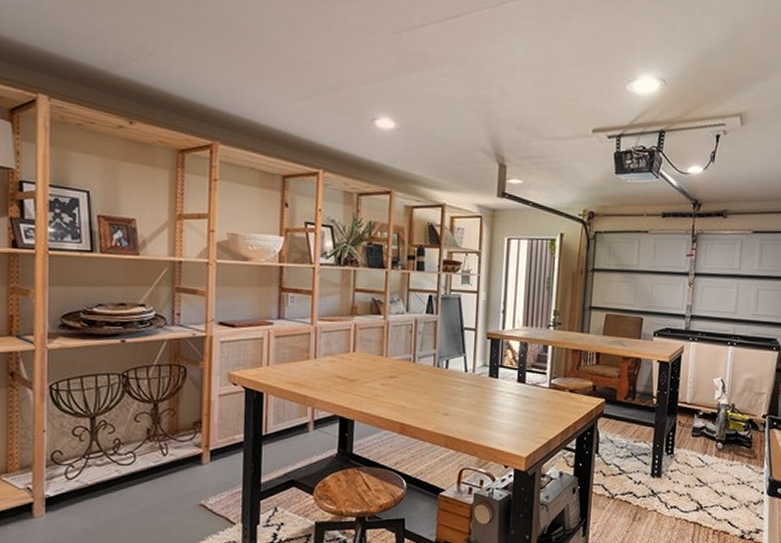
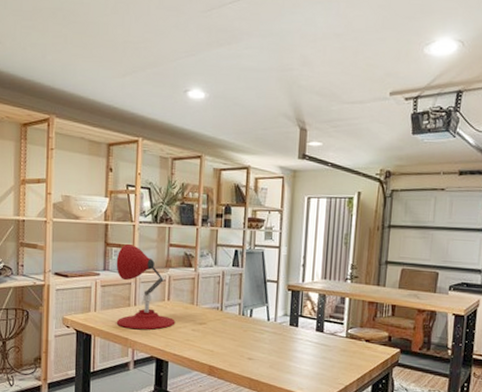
desk lamp: none [292,288,362,385] -> present [116,243,176,330]

